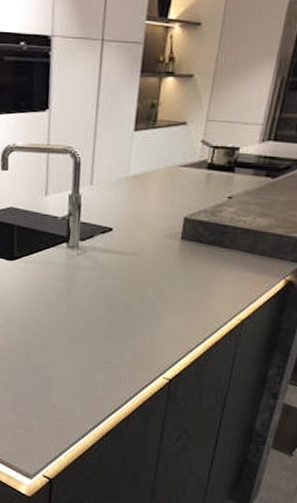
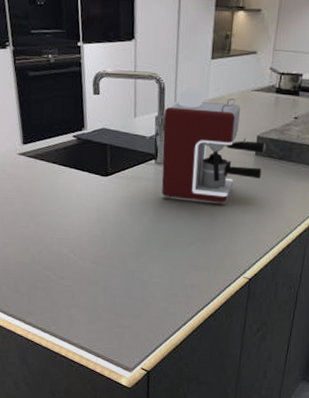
coffee maker: none [73,163,194,293] -> present [161,87,266,203]

